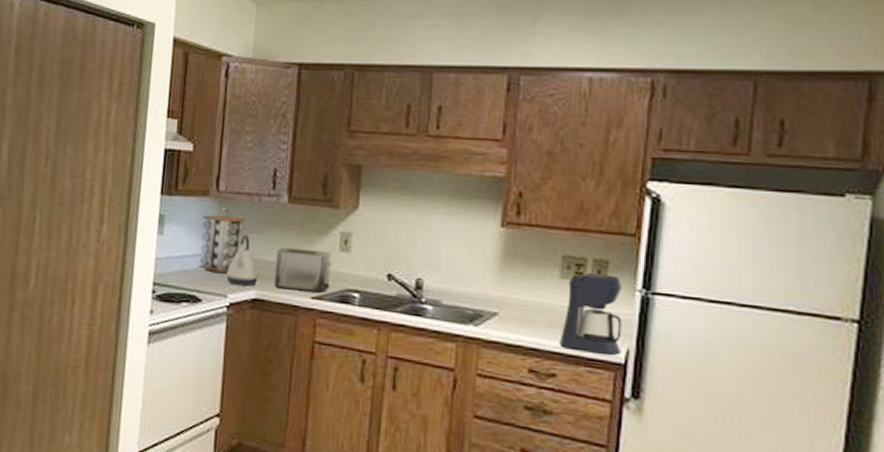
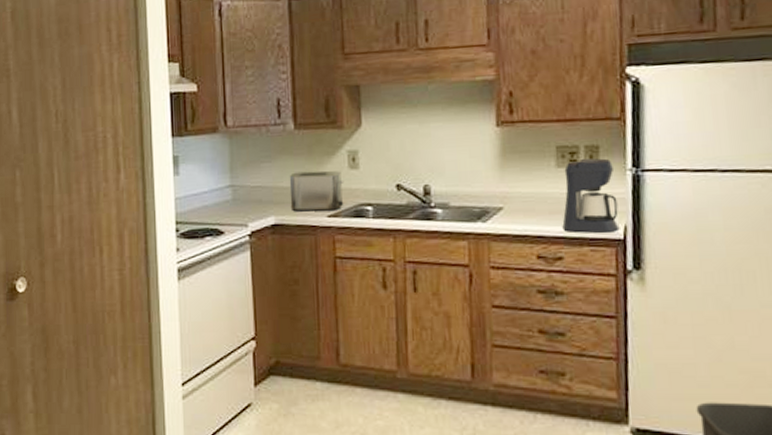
spice rack: present [199,207,247,273] -> none [214,141,257,204]
kettle: present [226,234,258,287] -> none [244,164,275,214]

